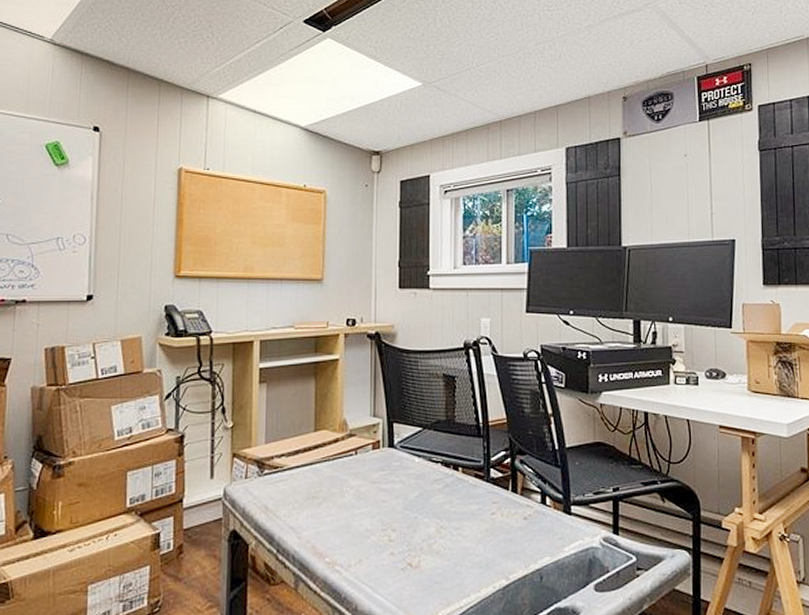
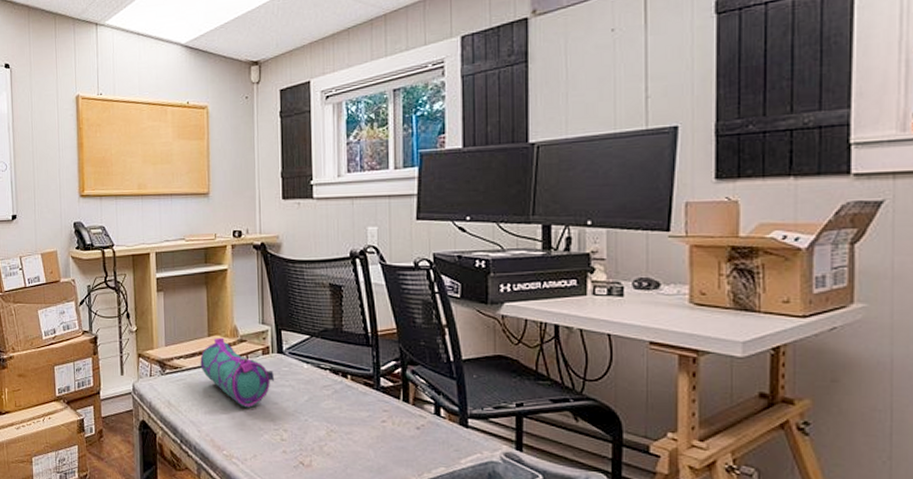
pencil case: none [304,432,385,508] -> present [200,337,275,408]

